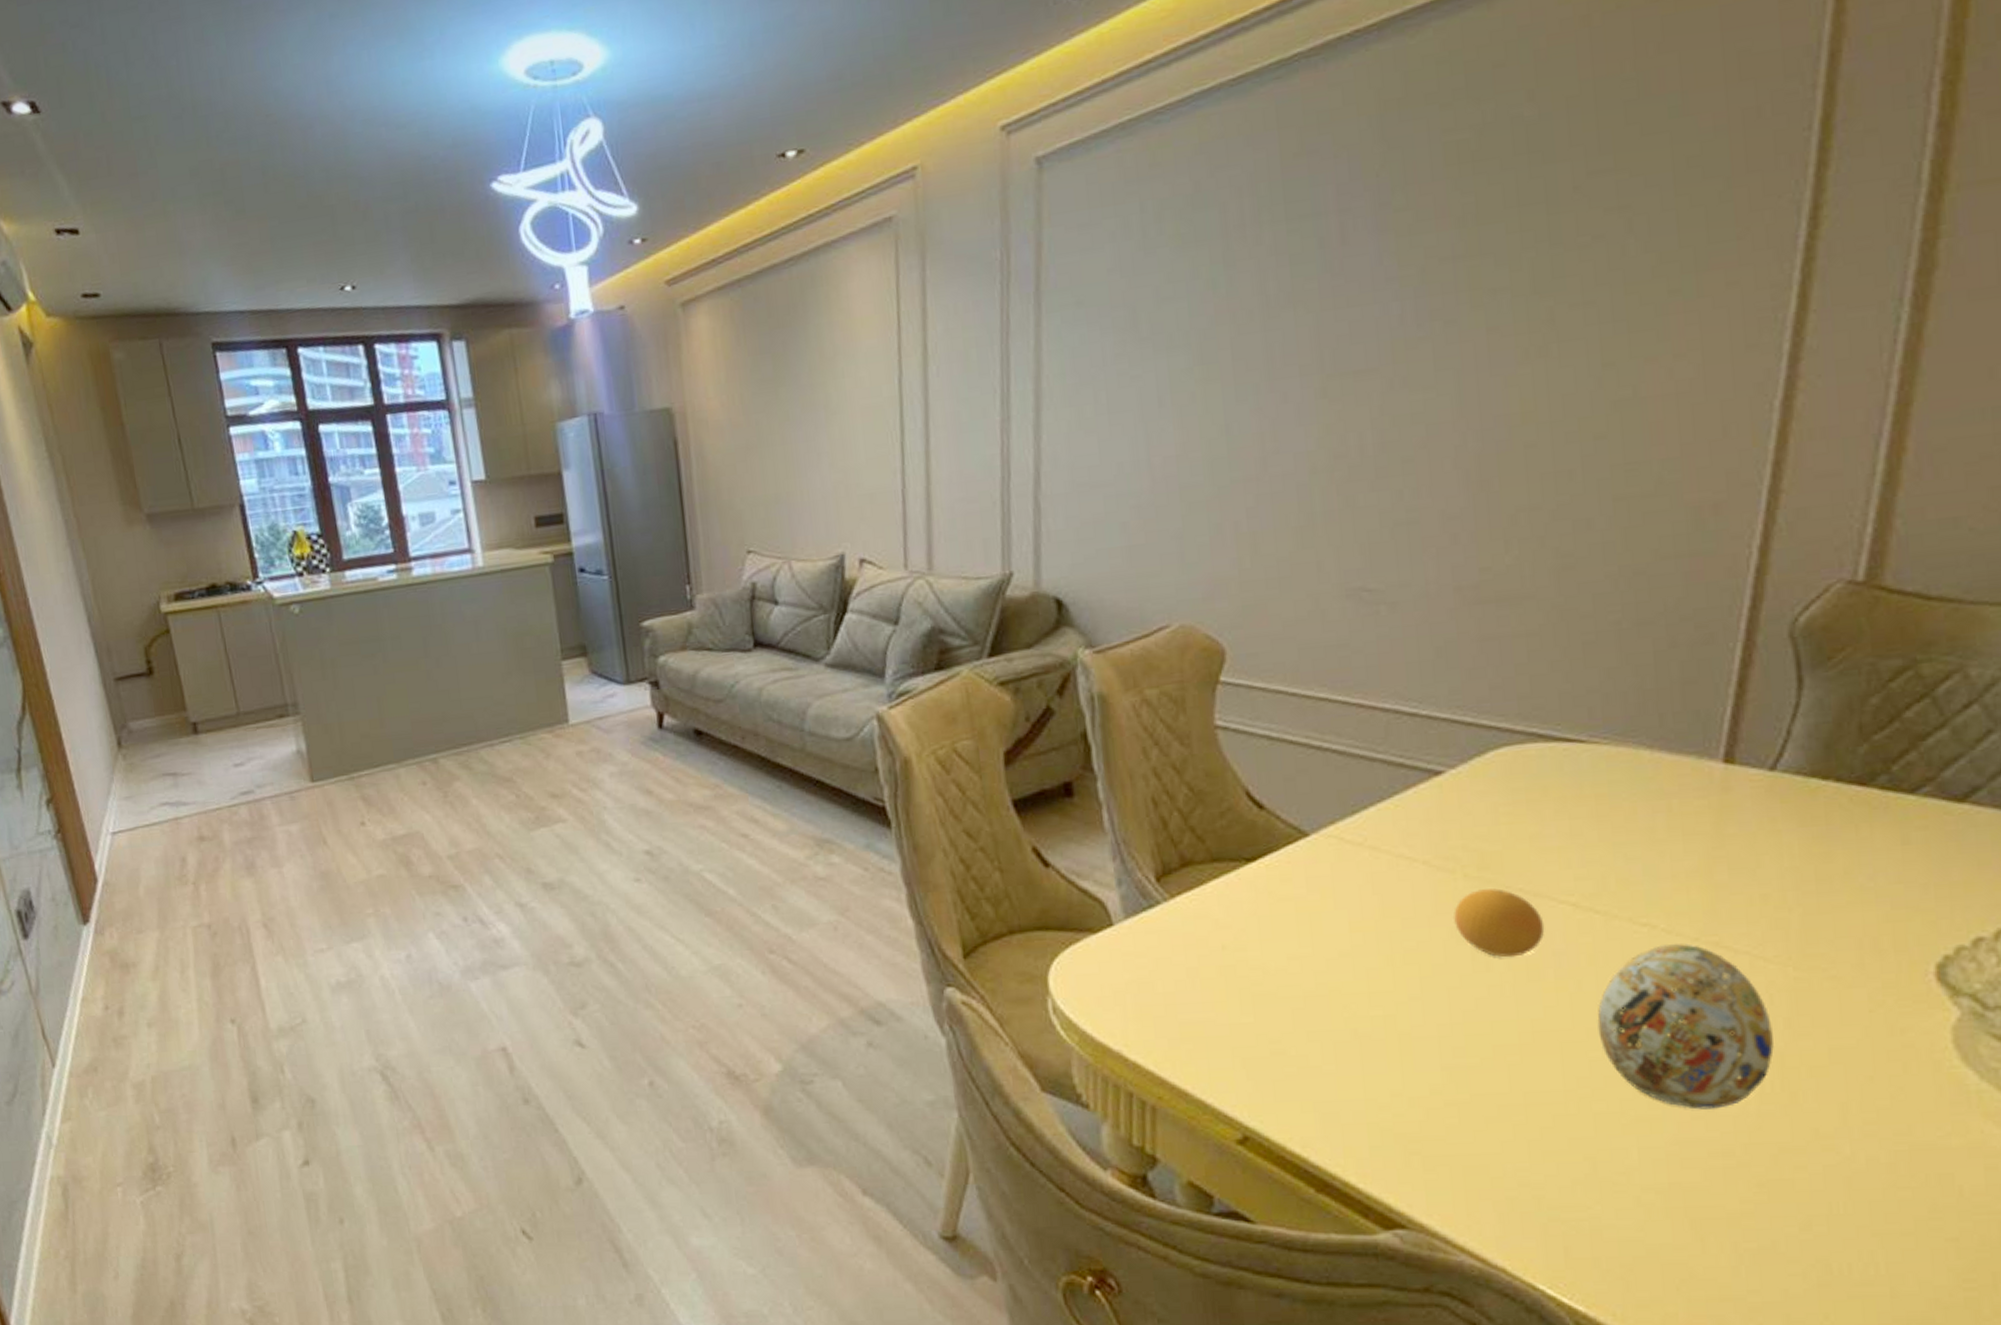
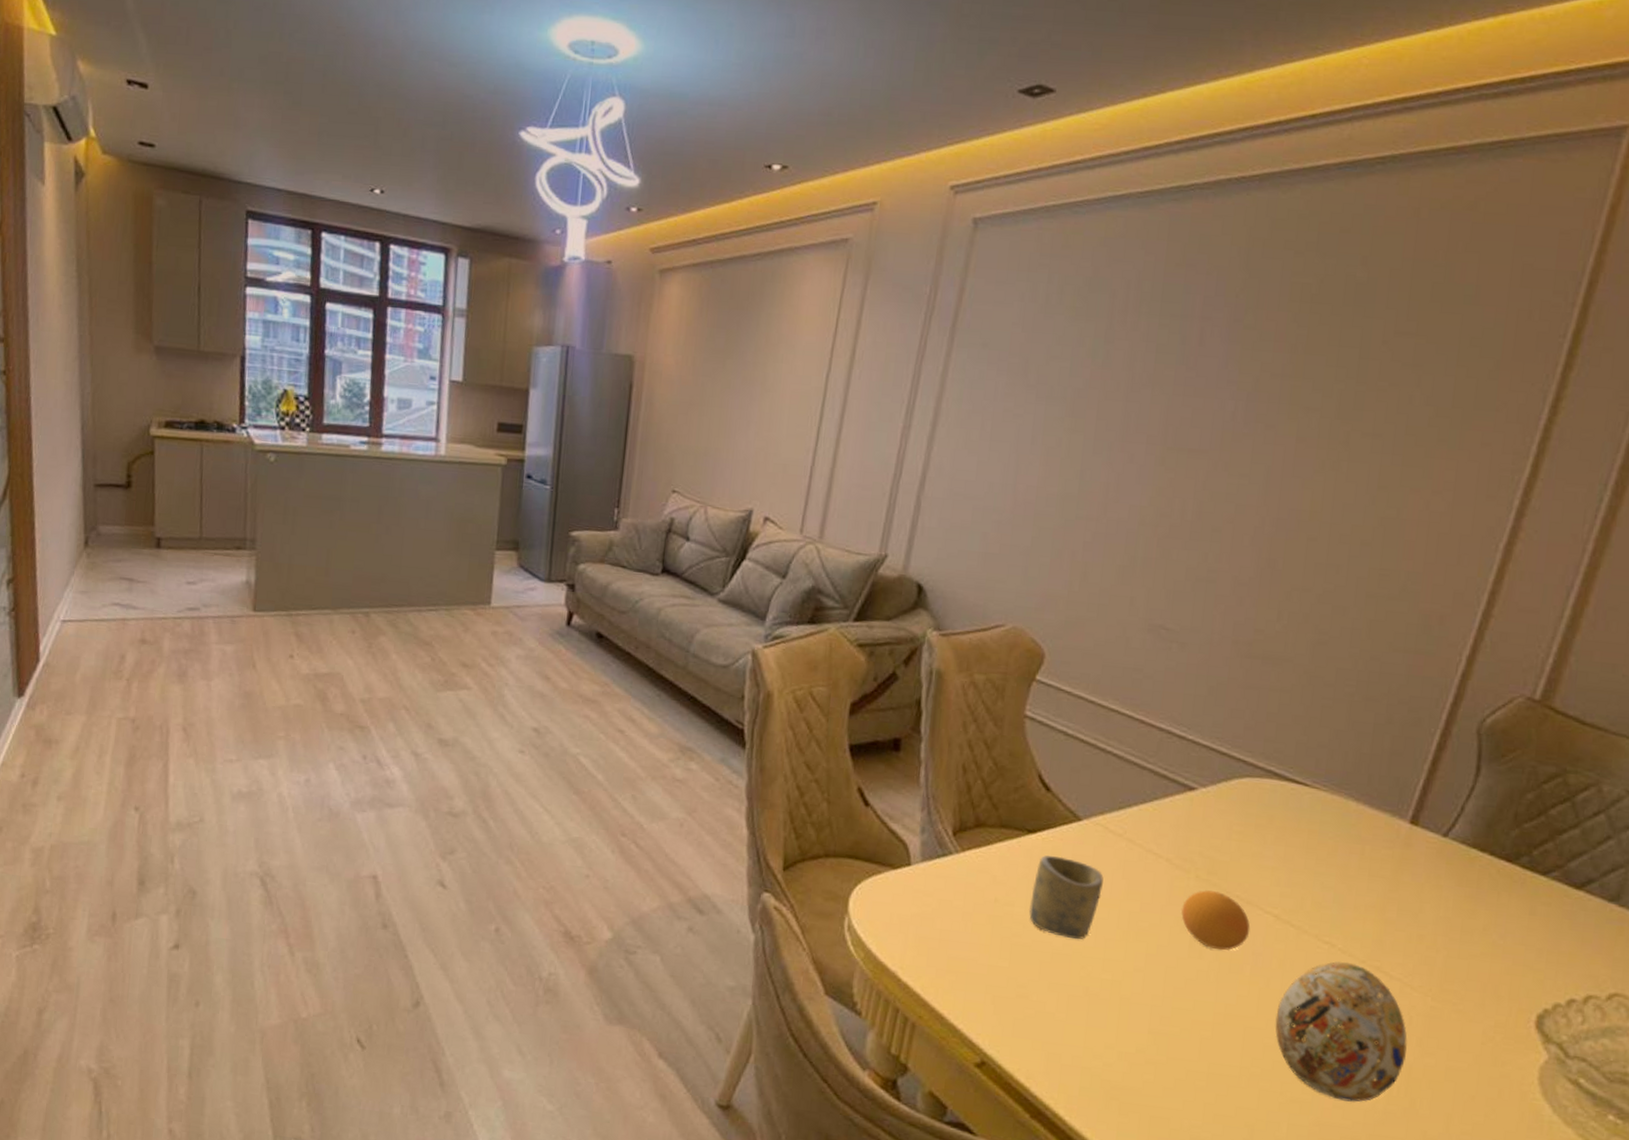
cup: none [1264,882,1352,976] -> present [1029,855,1104,940]

